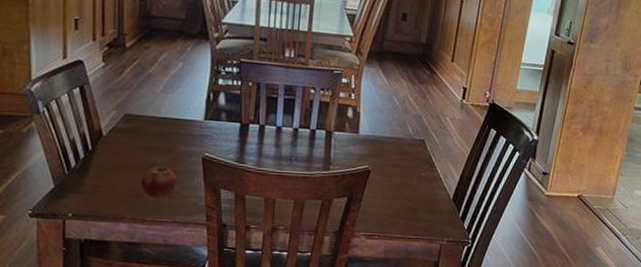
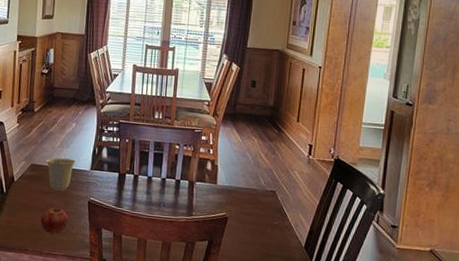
cup: none [144,106,184,146] -> present [45,158,76,191]

